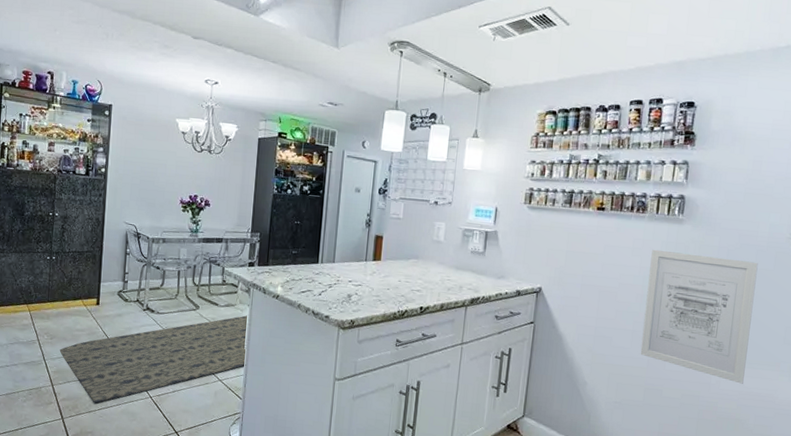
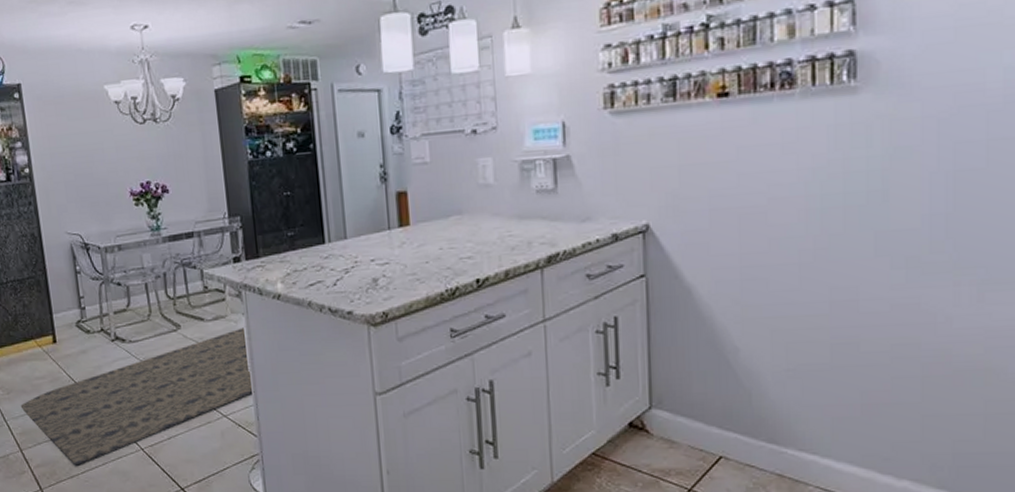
wall art: present [640,249,758,384] -> none [813,130,992,316]

